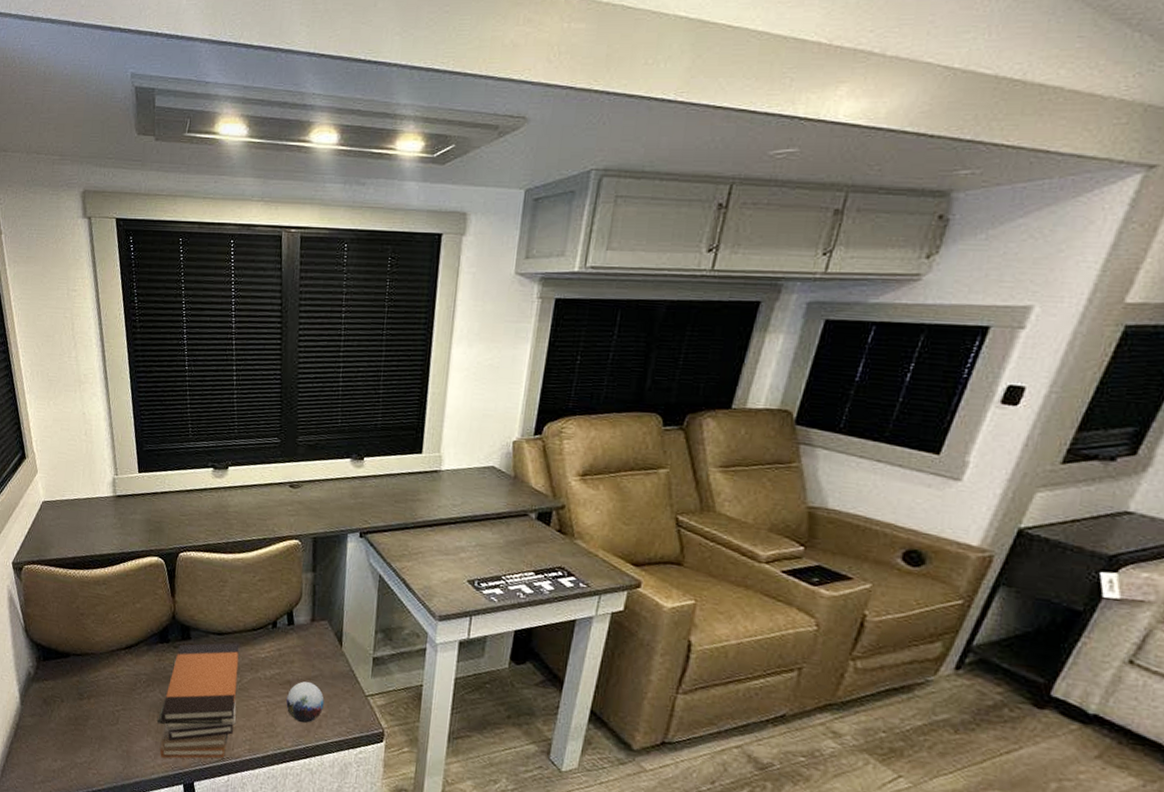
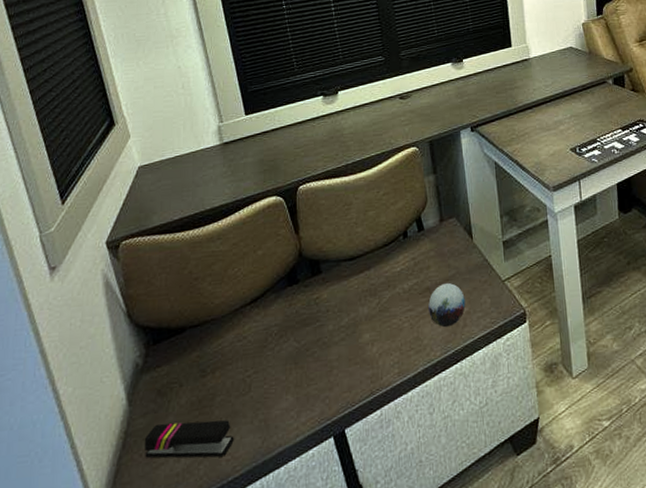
stapler: none [30,726,101,769] -> present [144,420,234,458]
book stack: present [157,642,240,759] -> none [296,263,381,415]

